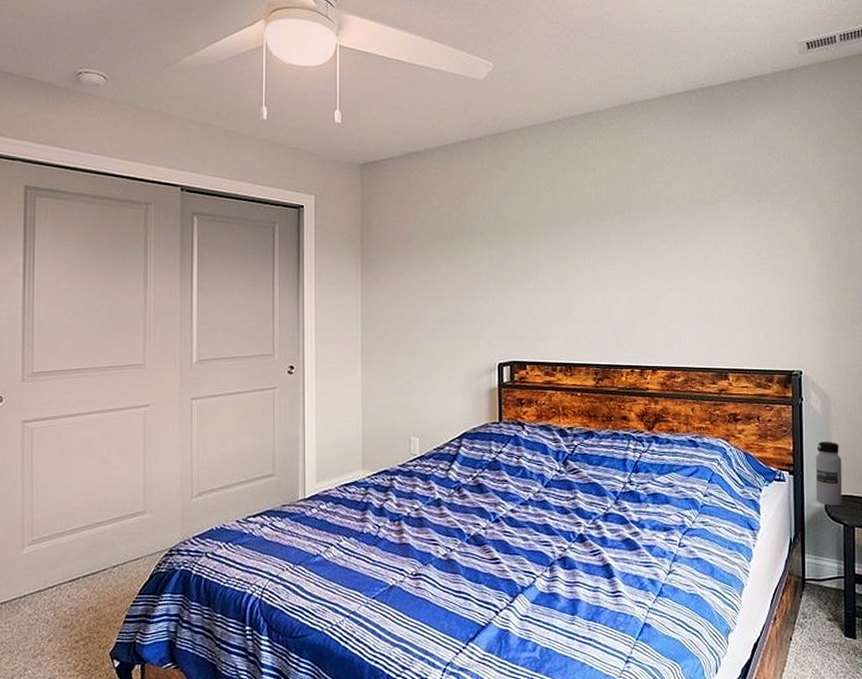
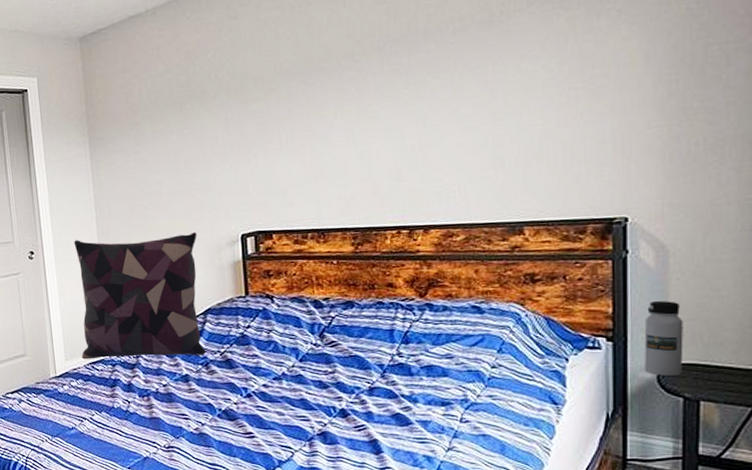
pillow: none [333,357,459,481] -> present [74,232,206,360]

